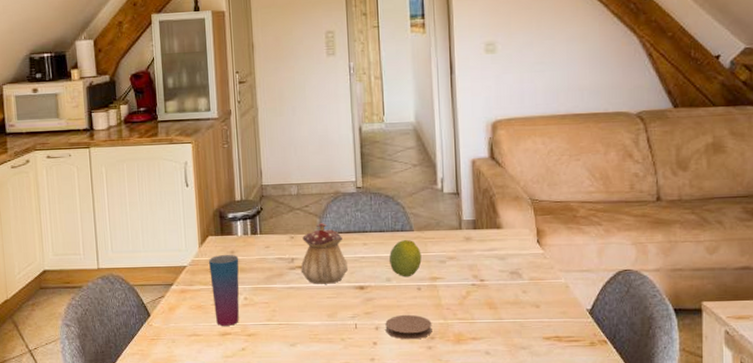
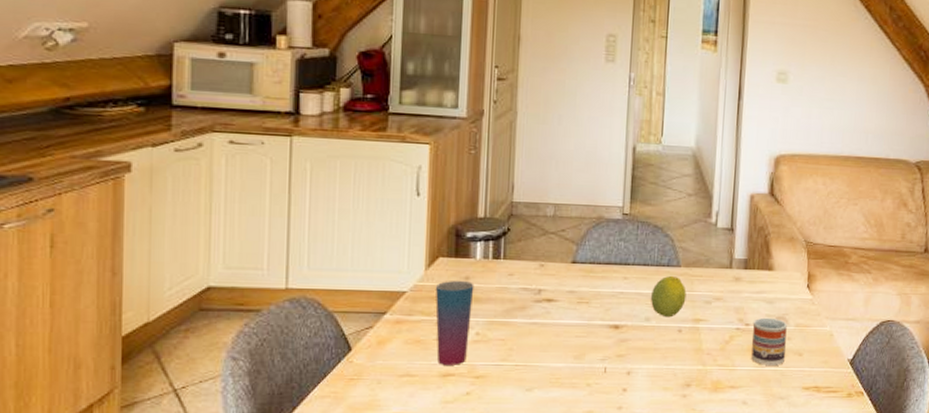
teapot: present [300,222,348,284] -> none [548,250,603,321]
coaster: present [385,314,432,340] -> none [638,358,690,387]
cup: none [487,273,522,318] -> present [751,317,787,365]

